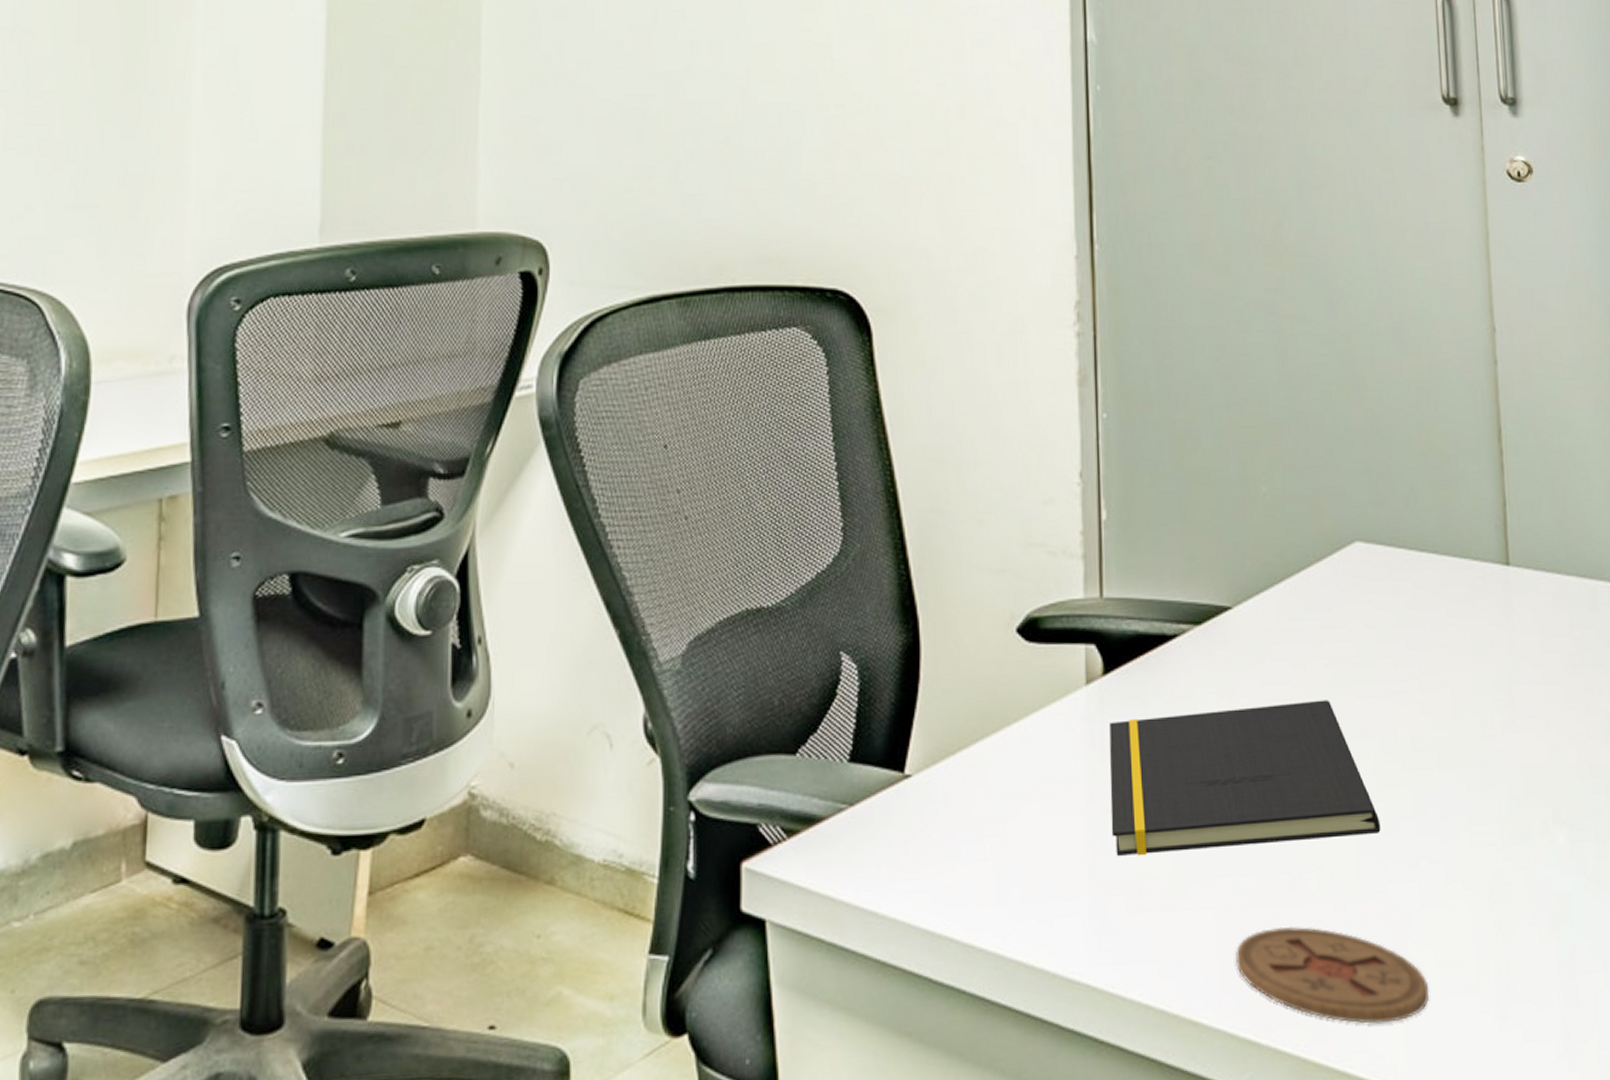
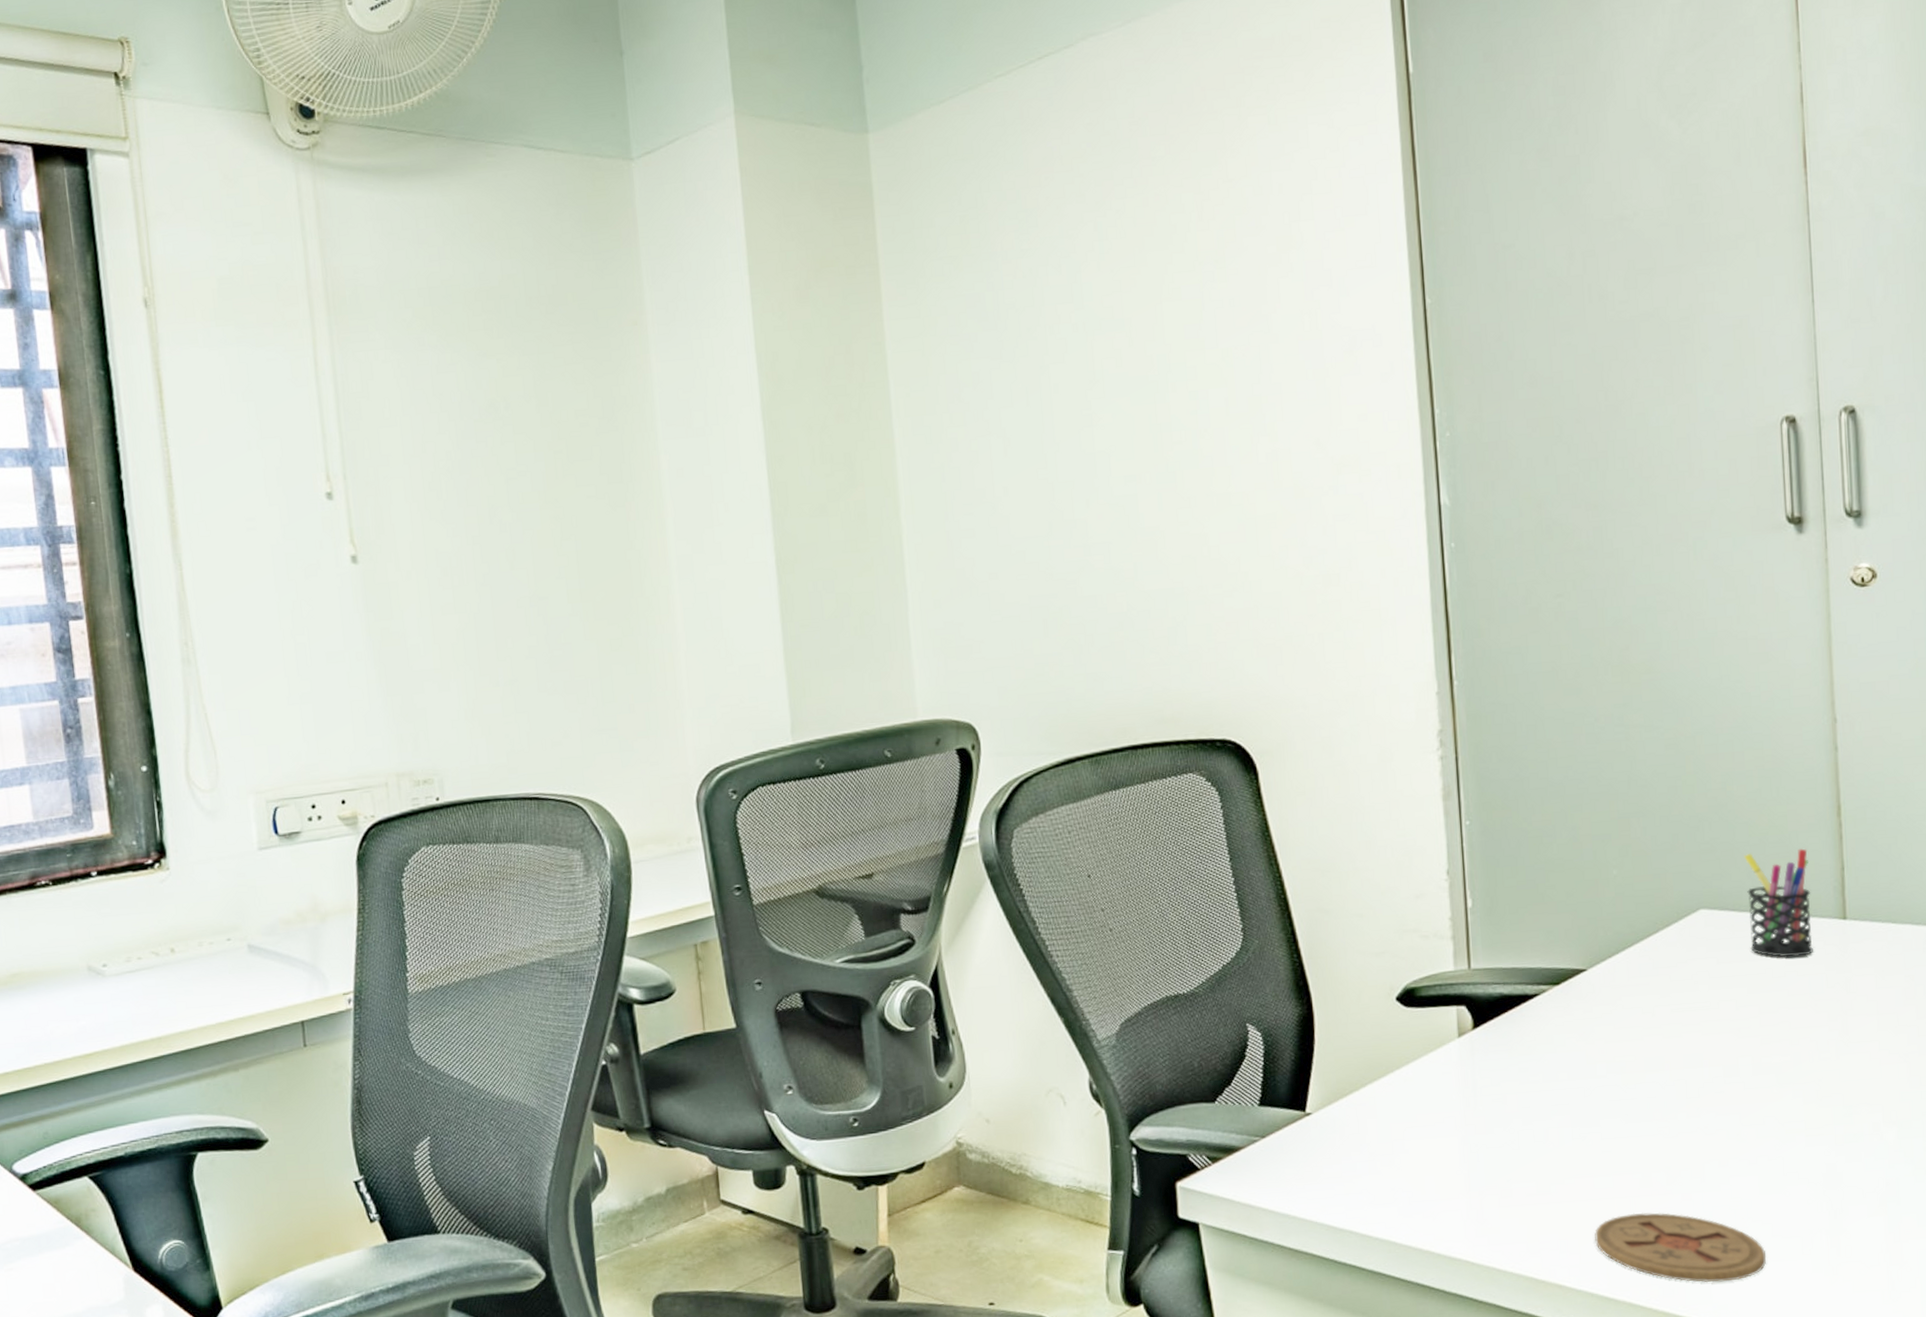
notepad: present [1109,700,1381,856] -> none [1480,1038,1723,1165]
pen holder: none [1401,476,1475,607] -> present [1744,848,1813,957]

